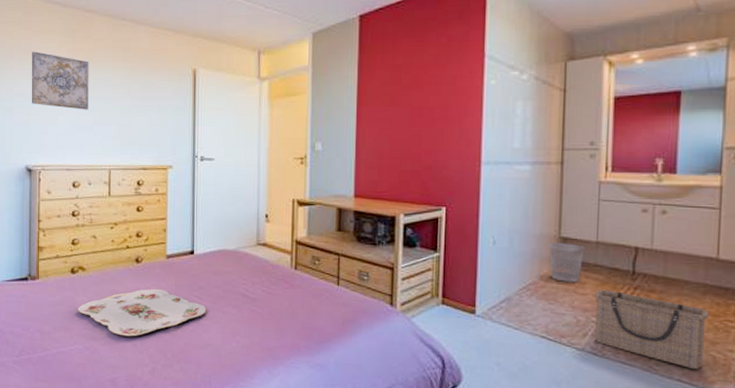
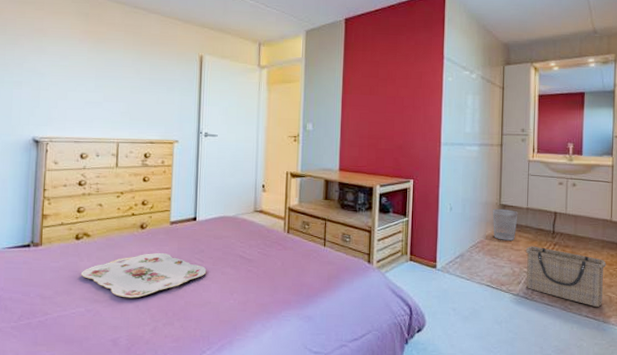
wall art: present [31,51,89,110] -> none [41,31,101,87]

